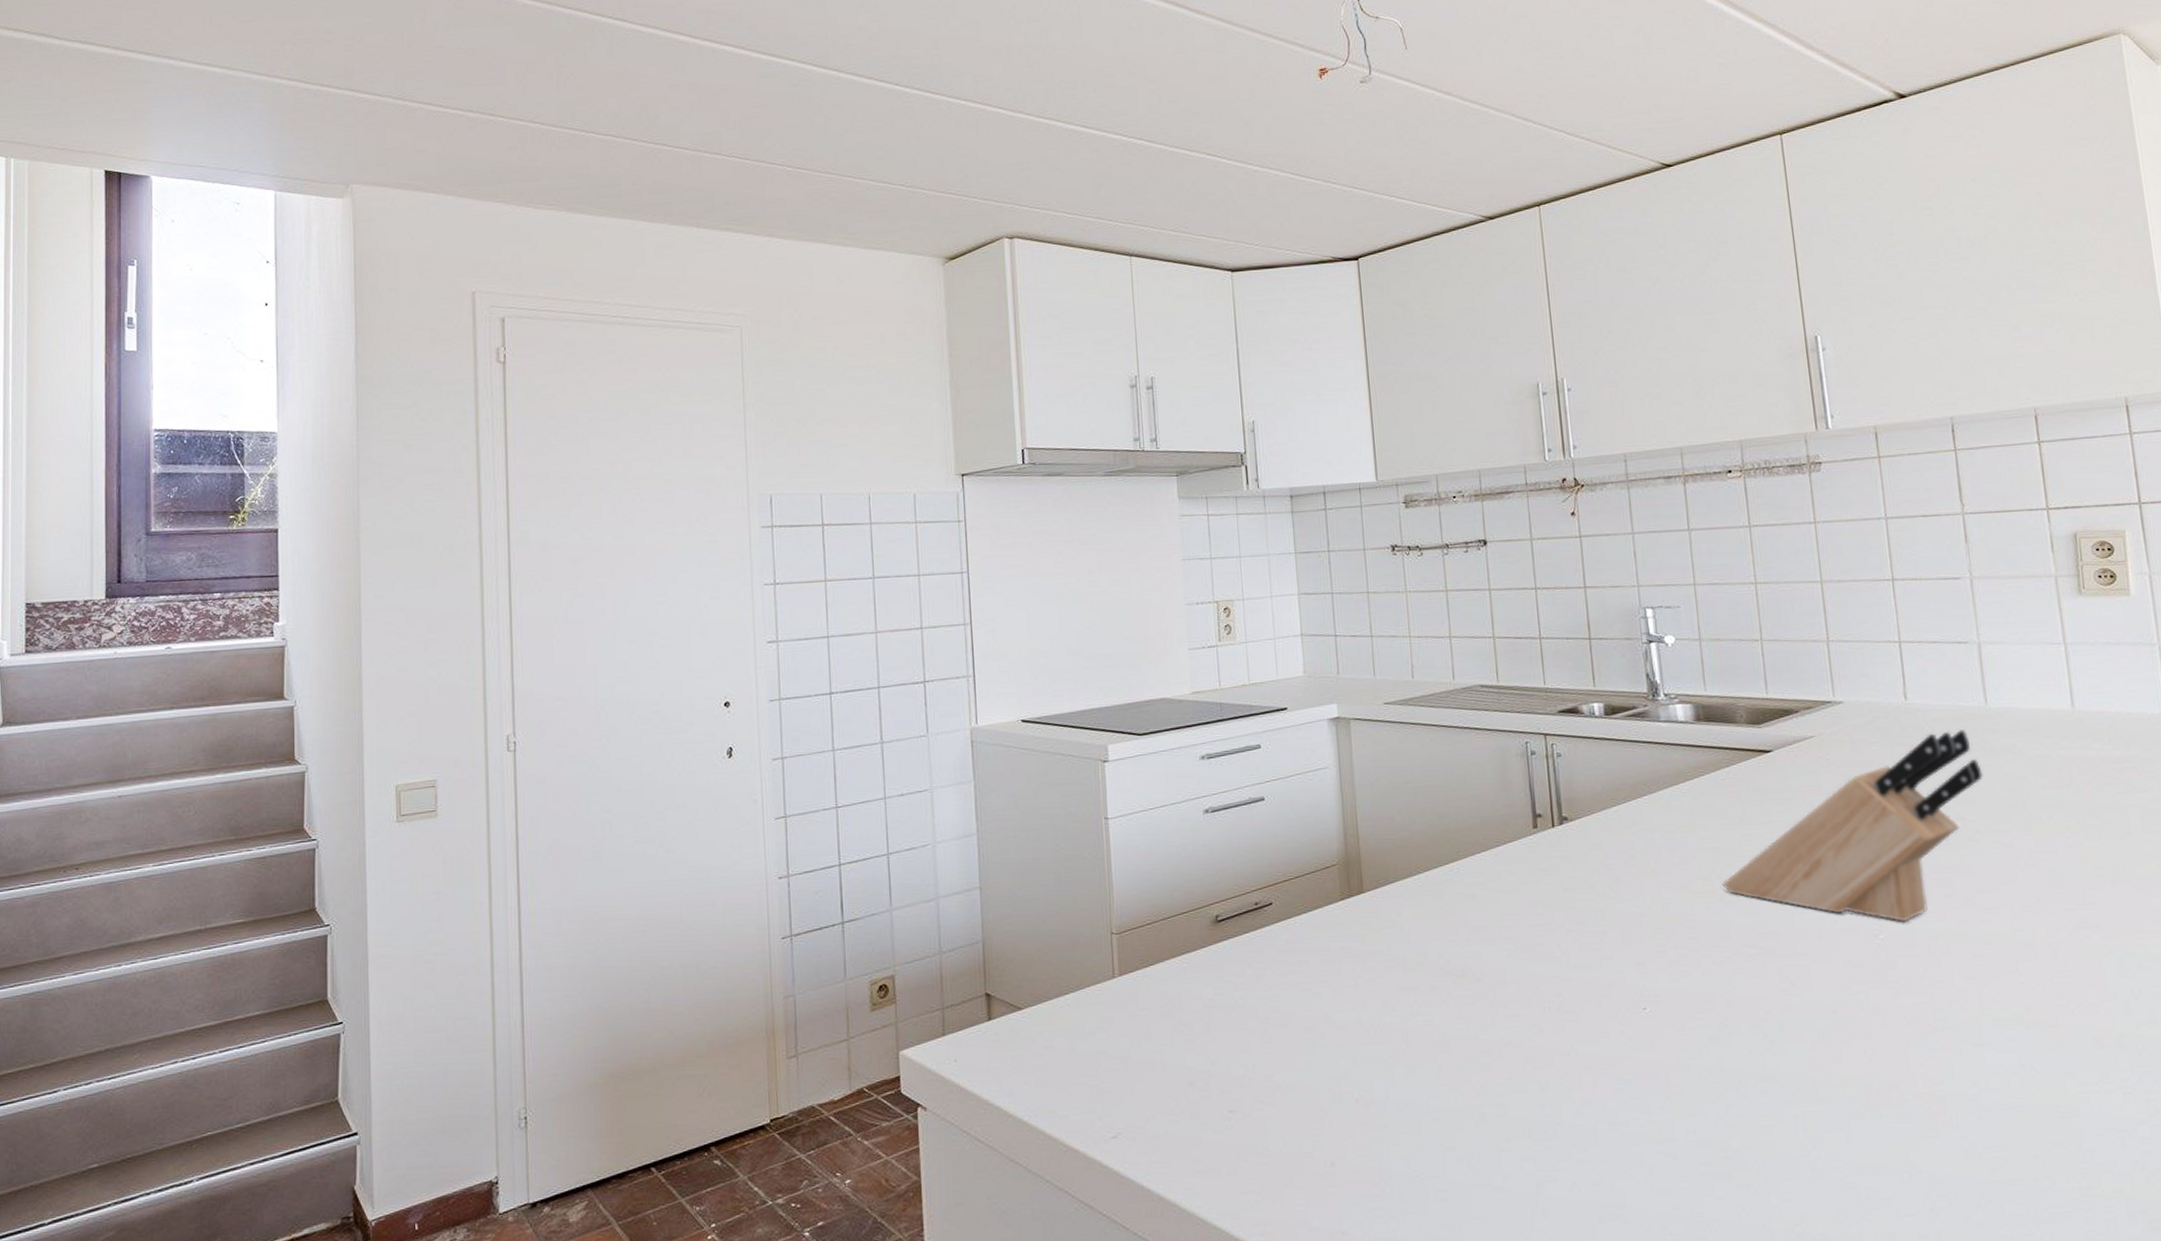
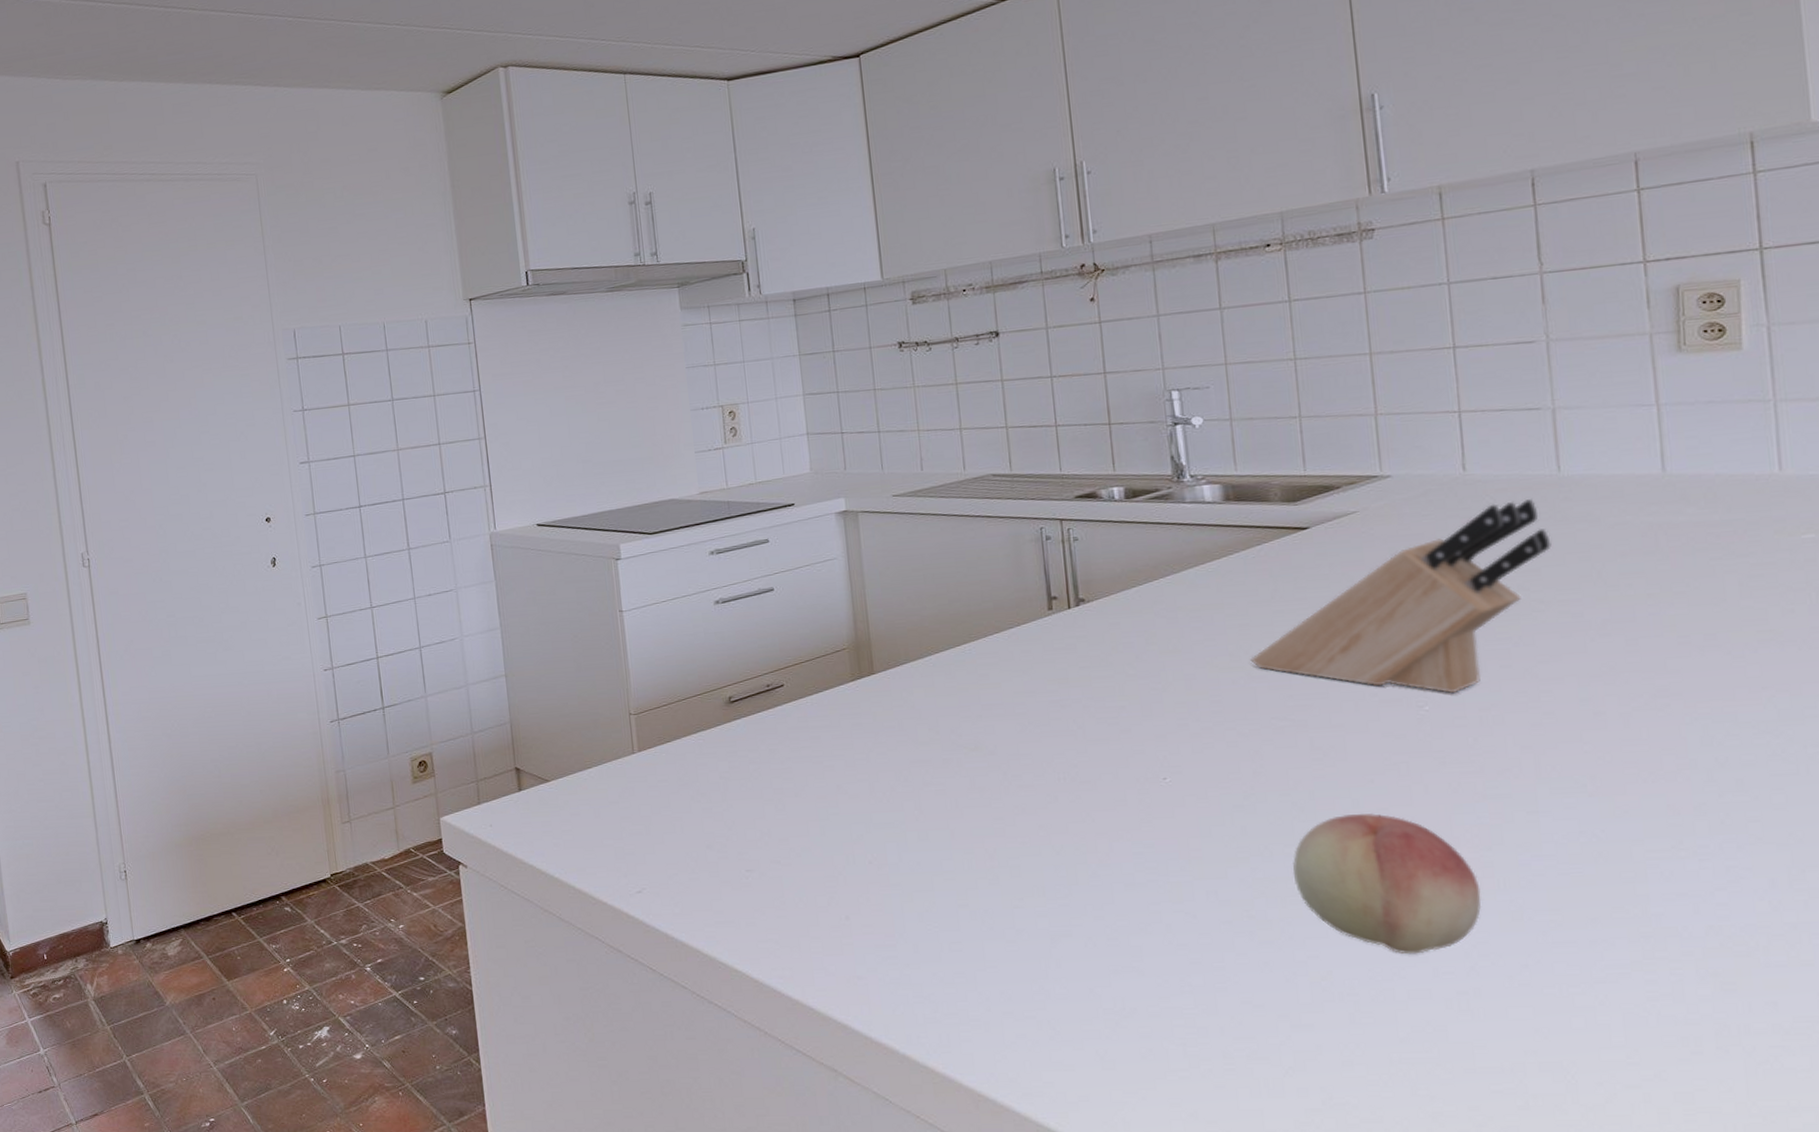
fruit: none [1765,1046,1938,1196] -> present [1293,814,1482,955]

